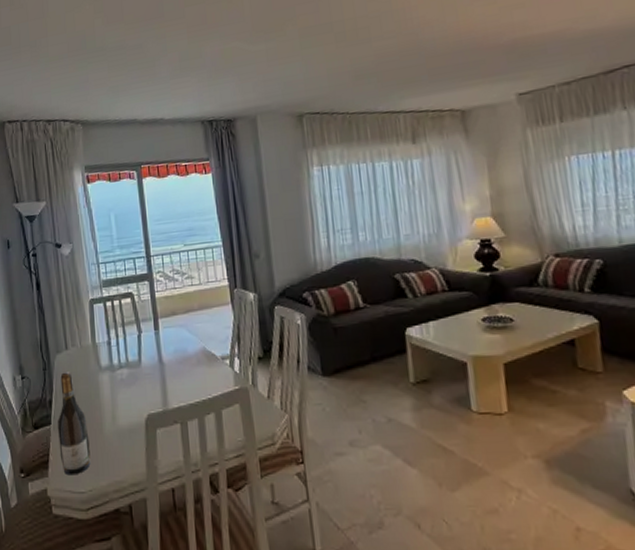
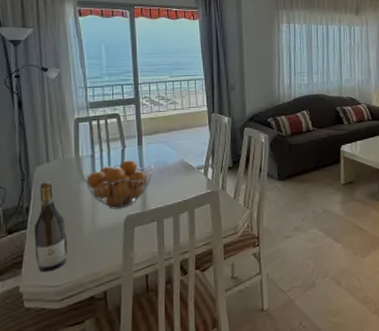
fruit basket: none [103,347,173,406] -> present [85,160,154,209]

